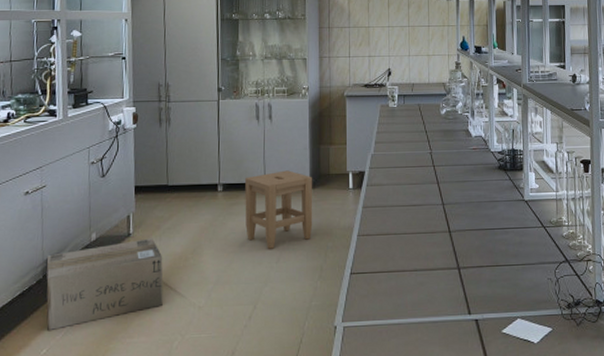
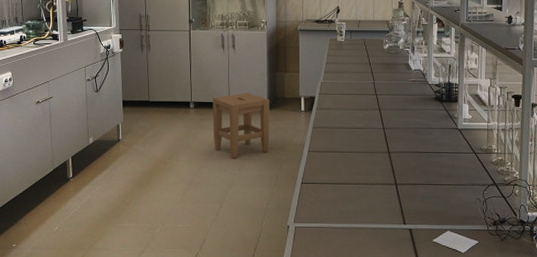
cardboard box: present [46,238,163,330] -> none [55,144,147,213]

